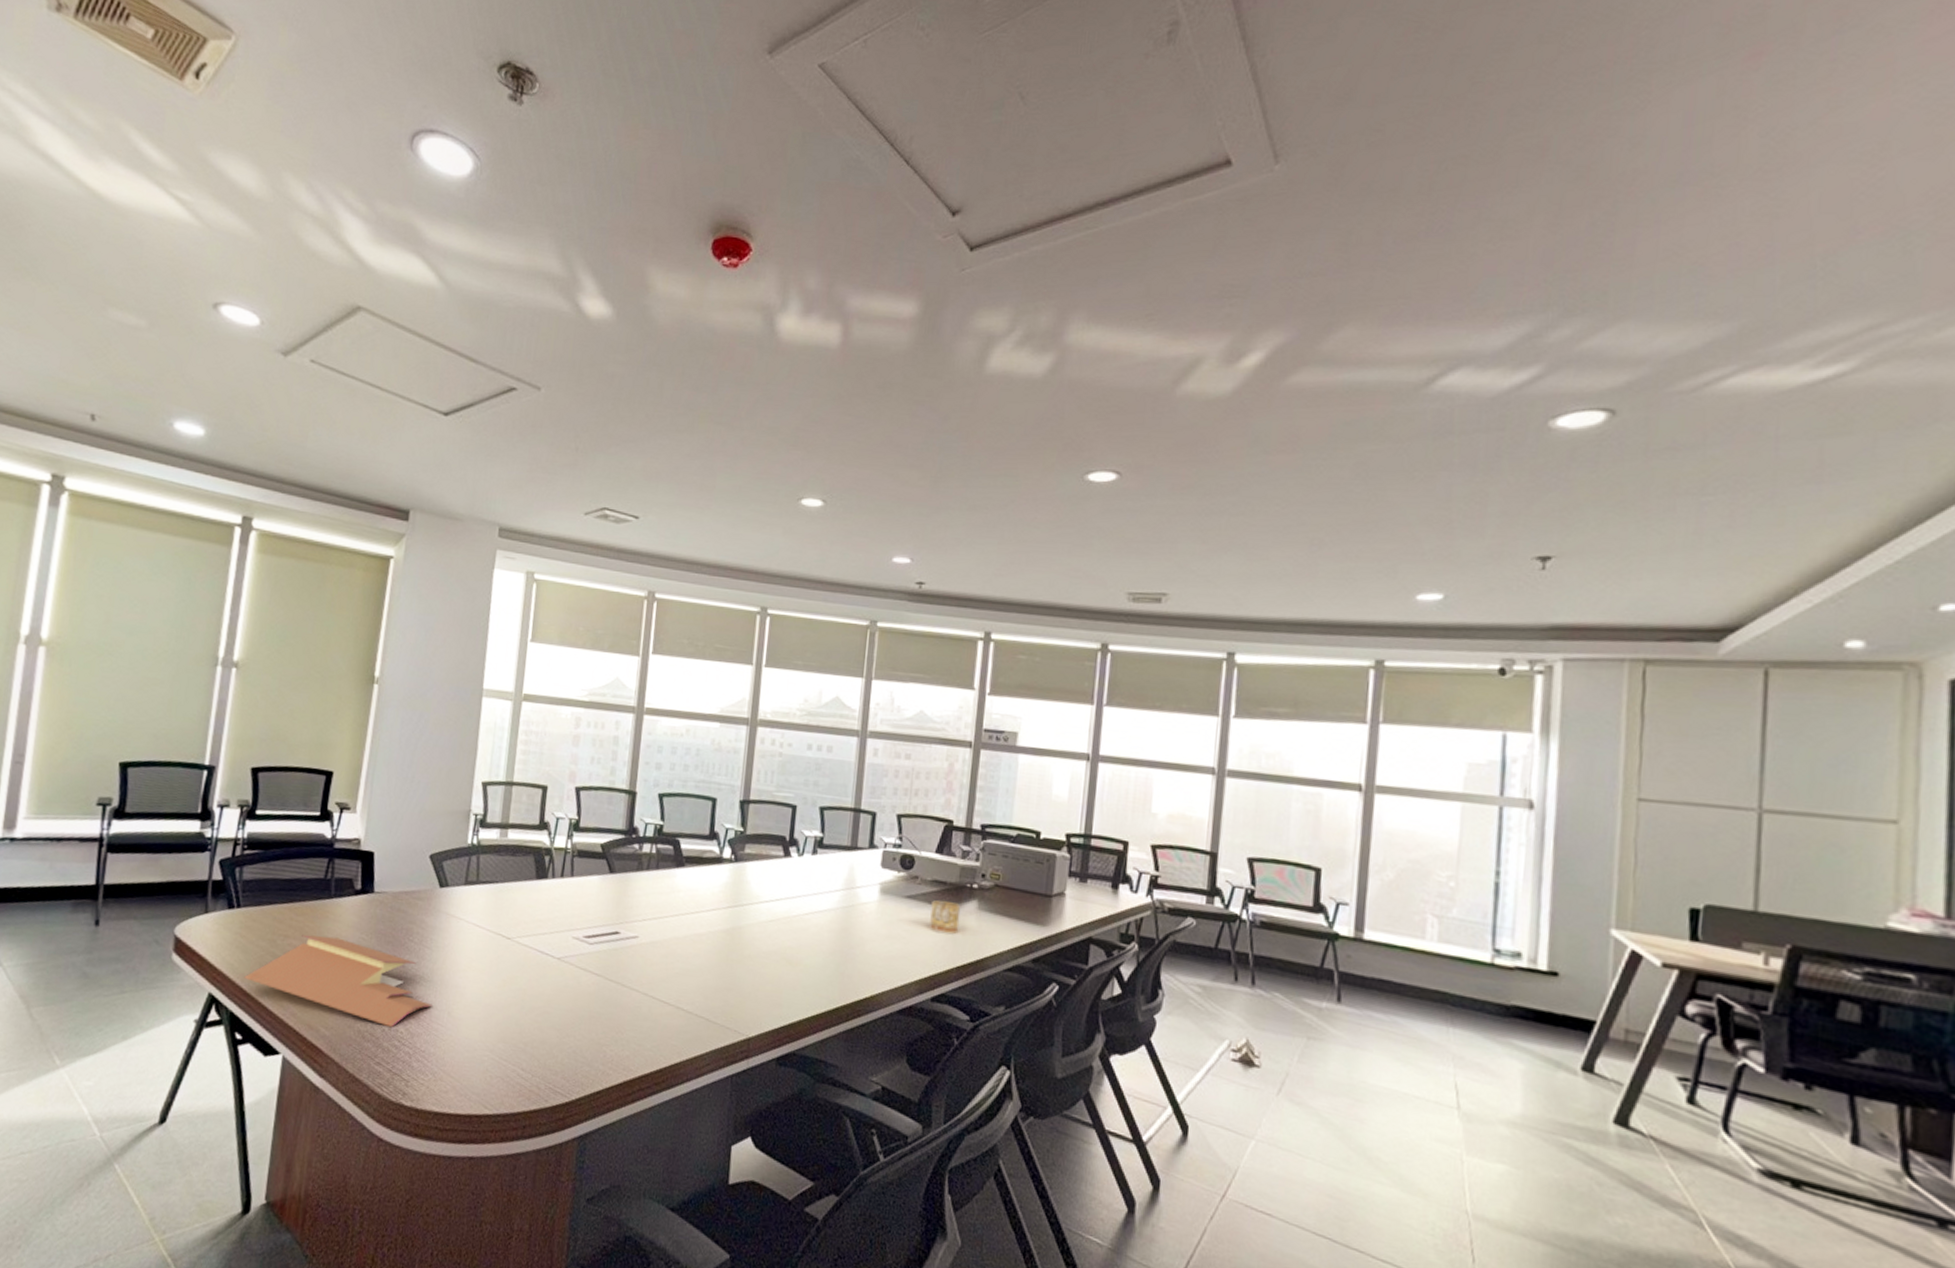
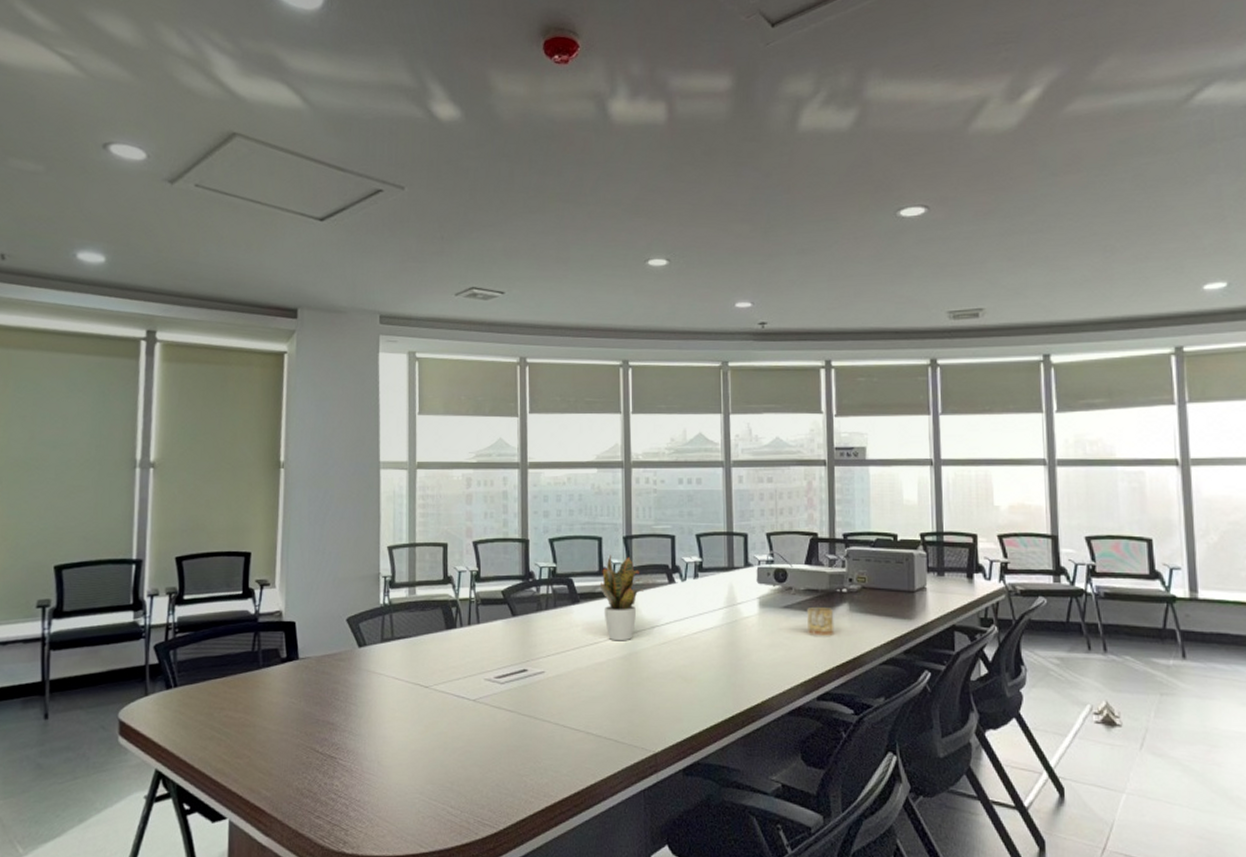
papers: present [244,934,432,1028] -> none [186,704,362,783]
potted plant: none [708,818,756,914] -> present [599,555,643,641]

